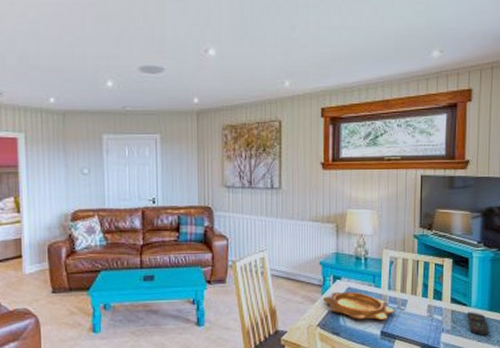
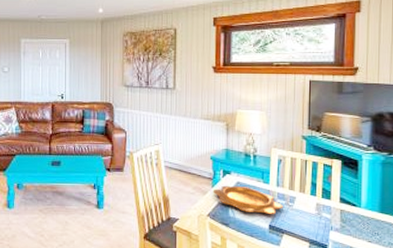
remote control: present [467,312,489,336] -> none [357,213,380,238]

